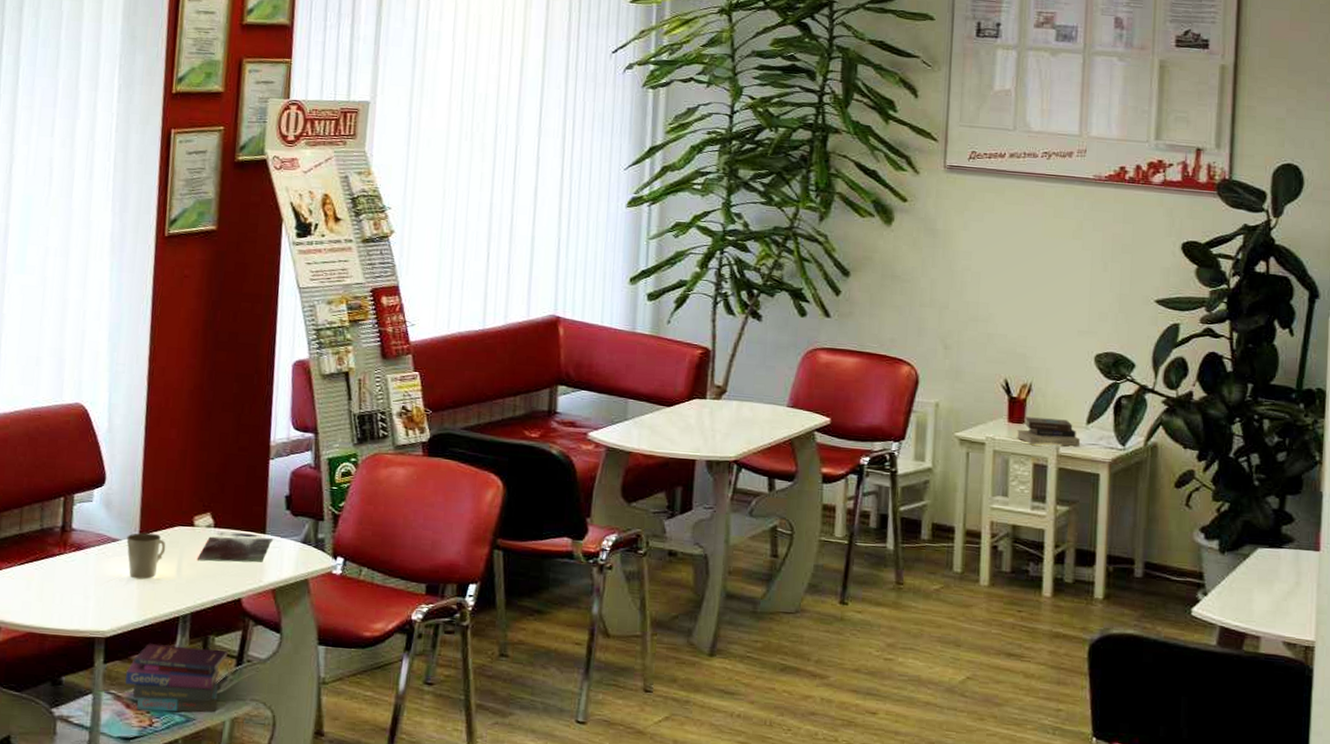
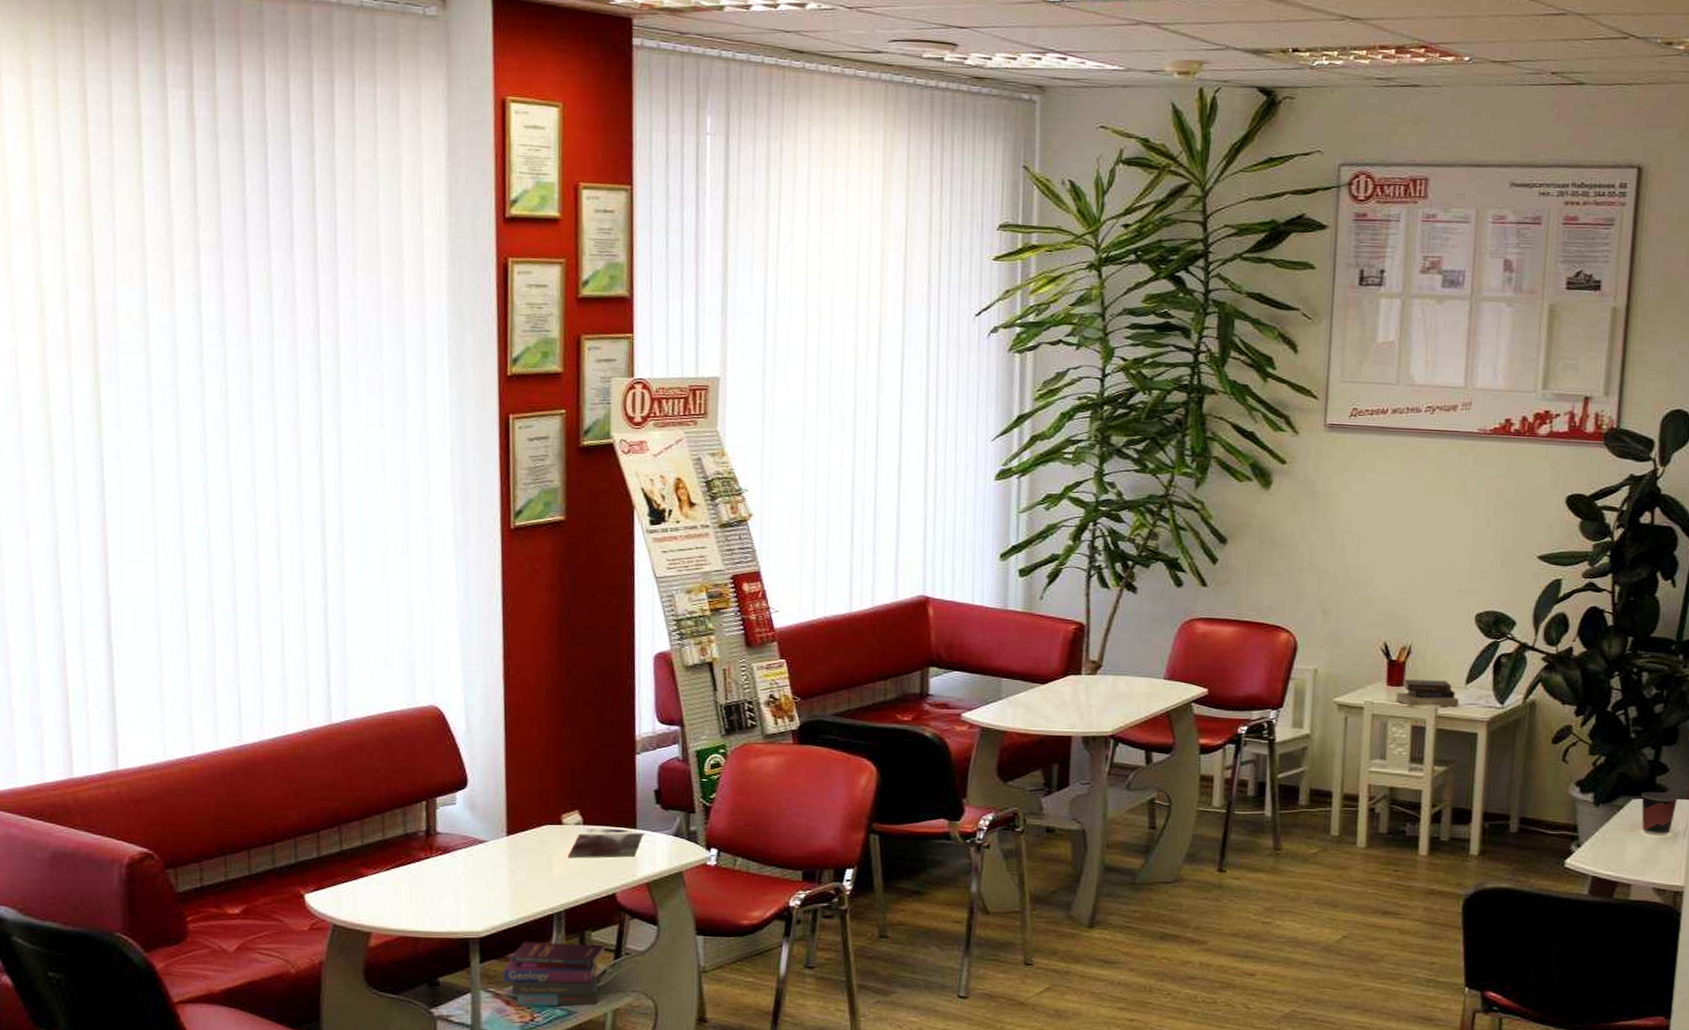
cup: present [126,532,166,580] -> none [494,832,535,880]
cup: none [1267,541,1305,589] -> present [1641,792,1679,837]

